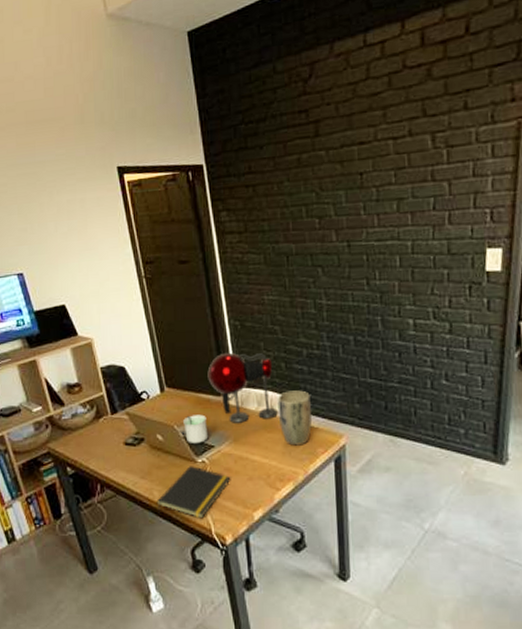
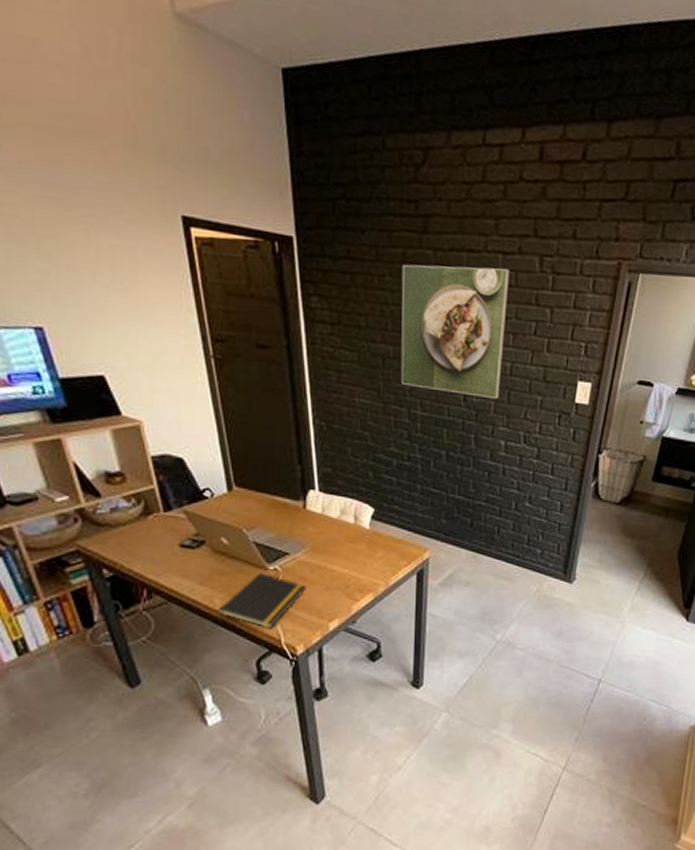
desk lamp: present [178,352,278,443] -> none [247,454,362,549]
plant pot: present [277,390,313,446] -> none [362,501,398,557]
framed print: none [298,152,403,280] -> present [401,264,510,400]

